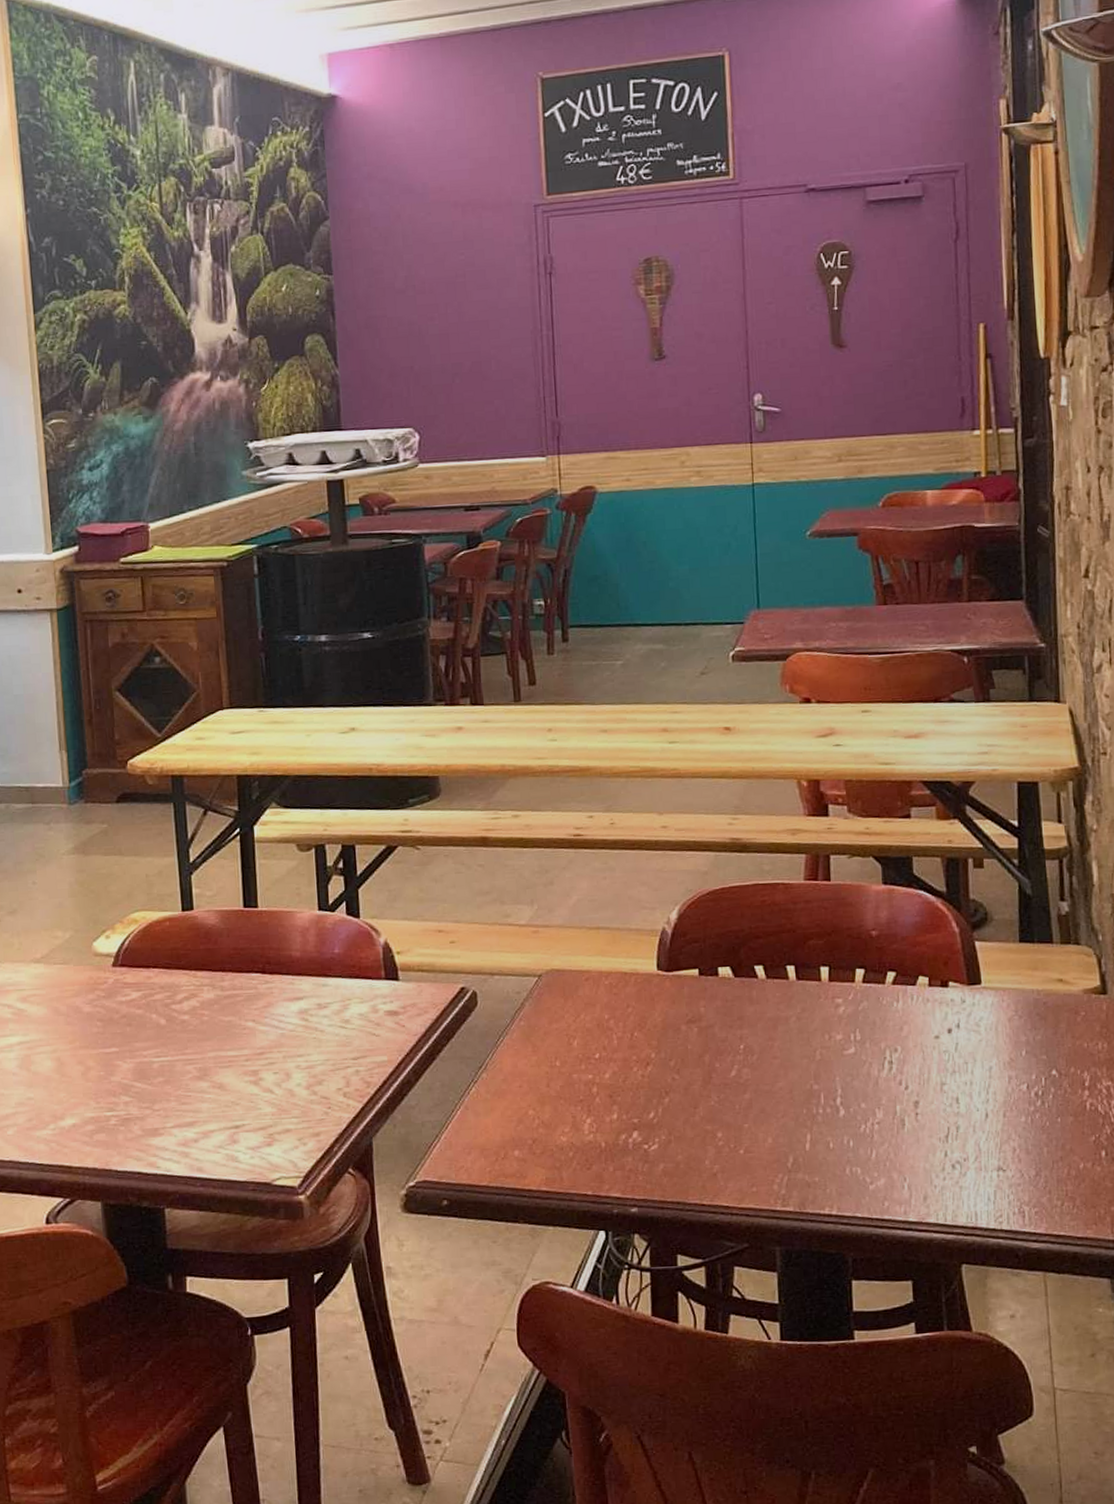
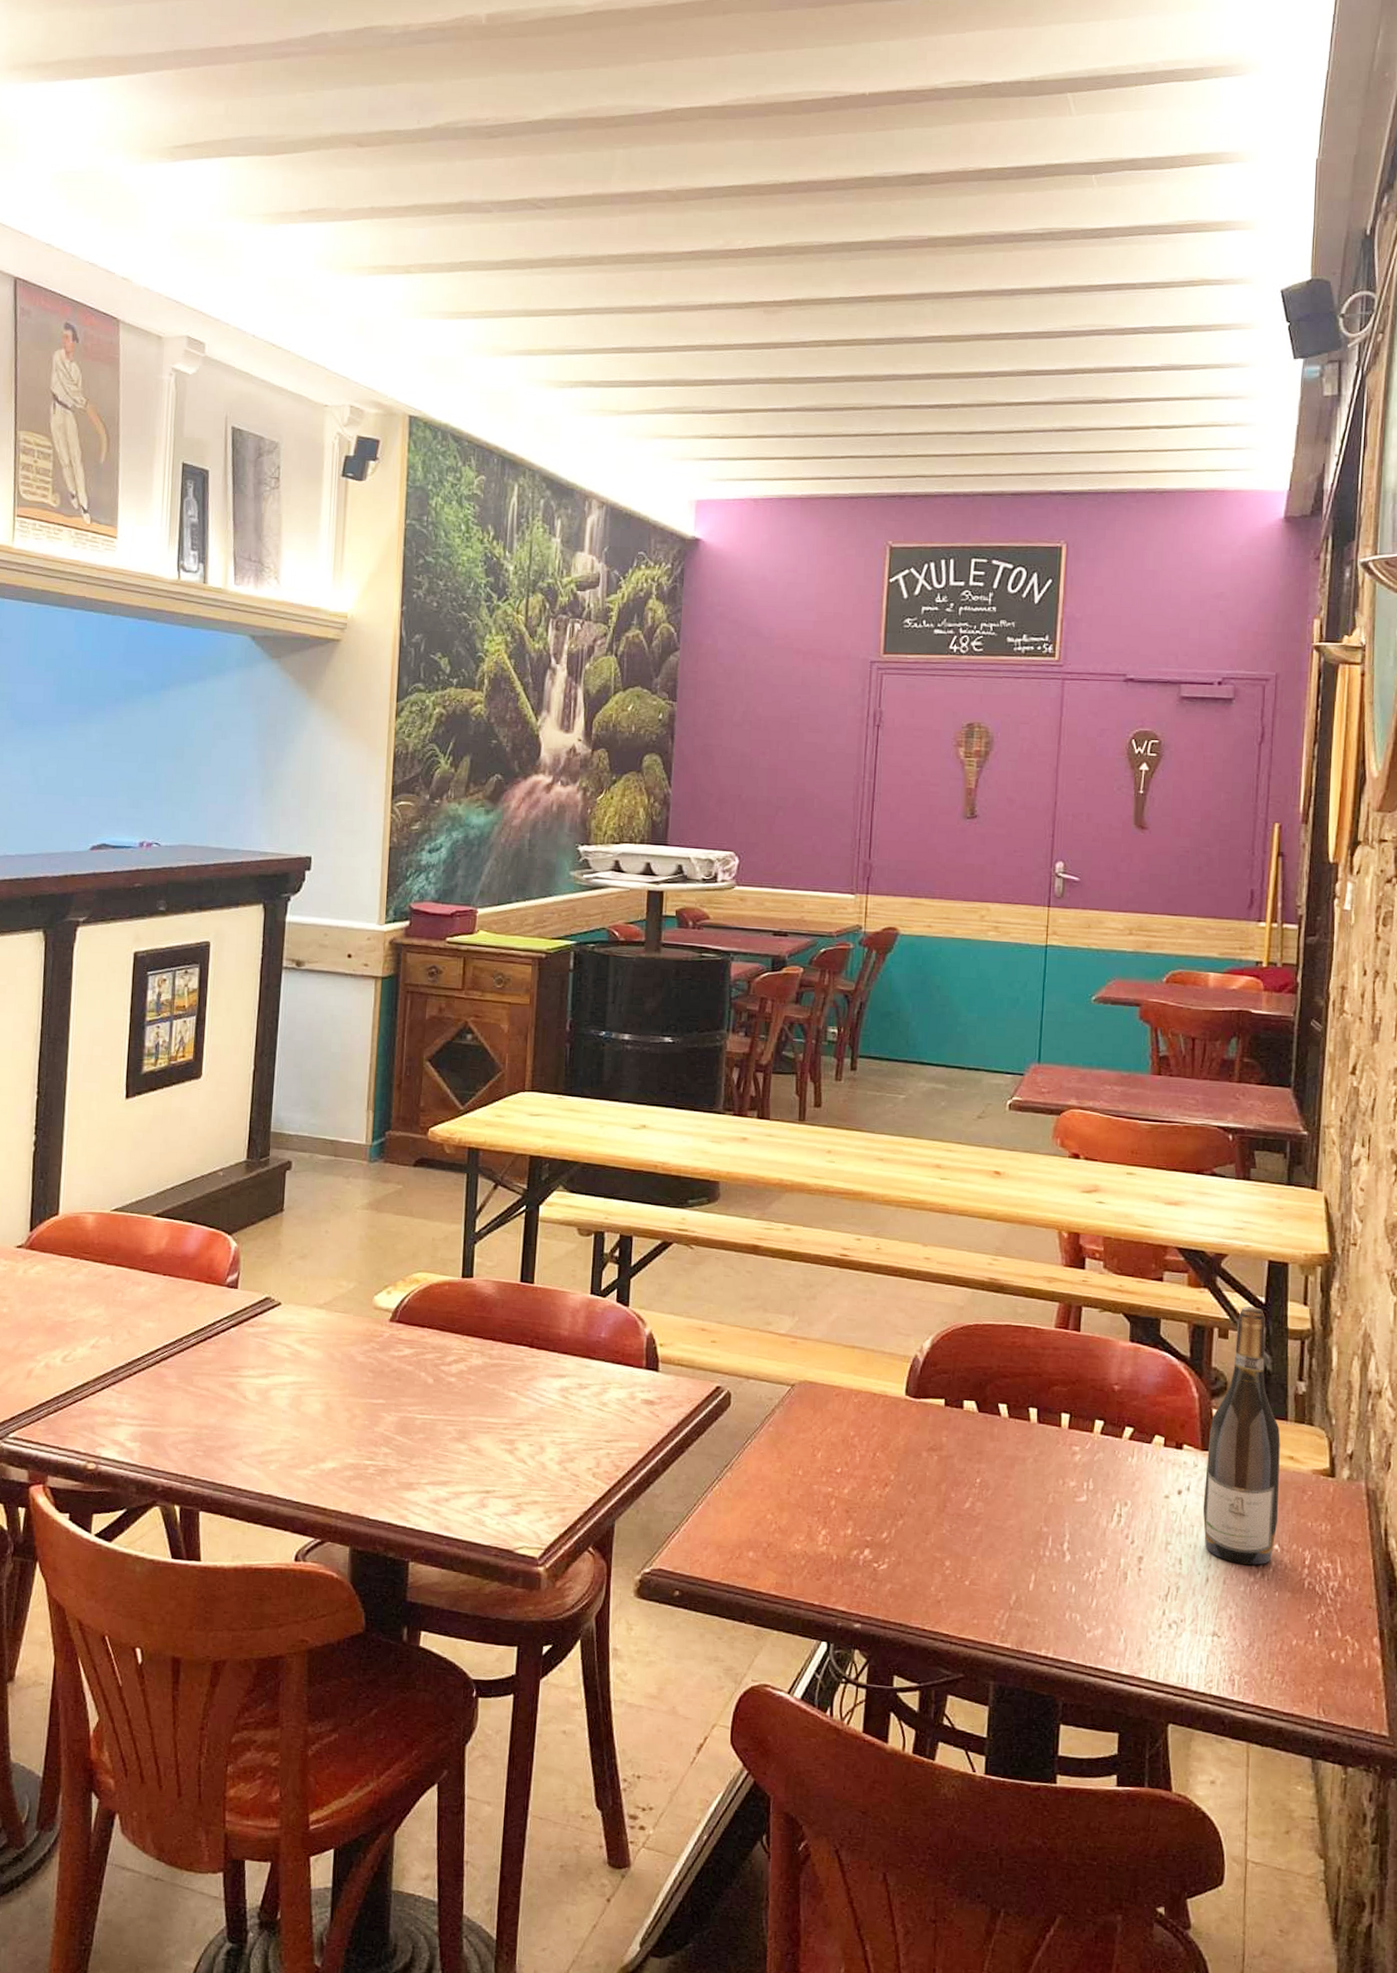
wine bottle: none [974,832,1053,1094] -> present [1202,1306,1280,1565]

